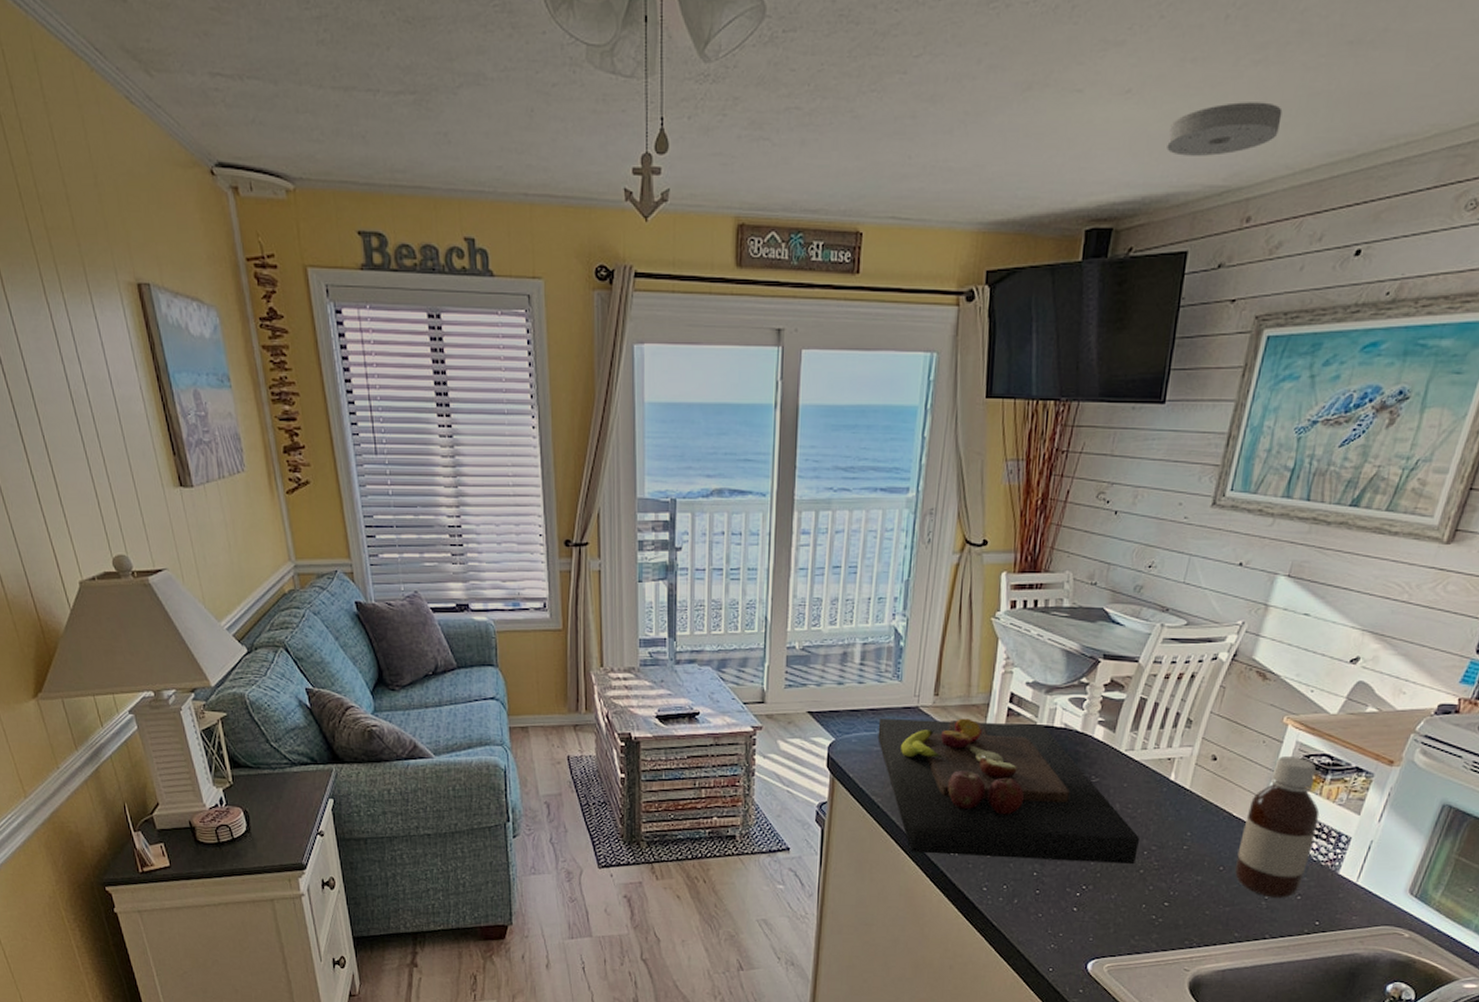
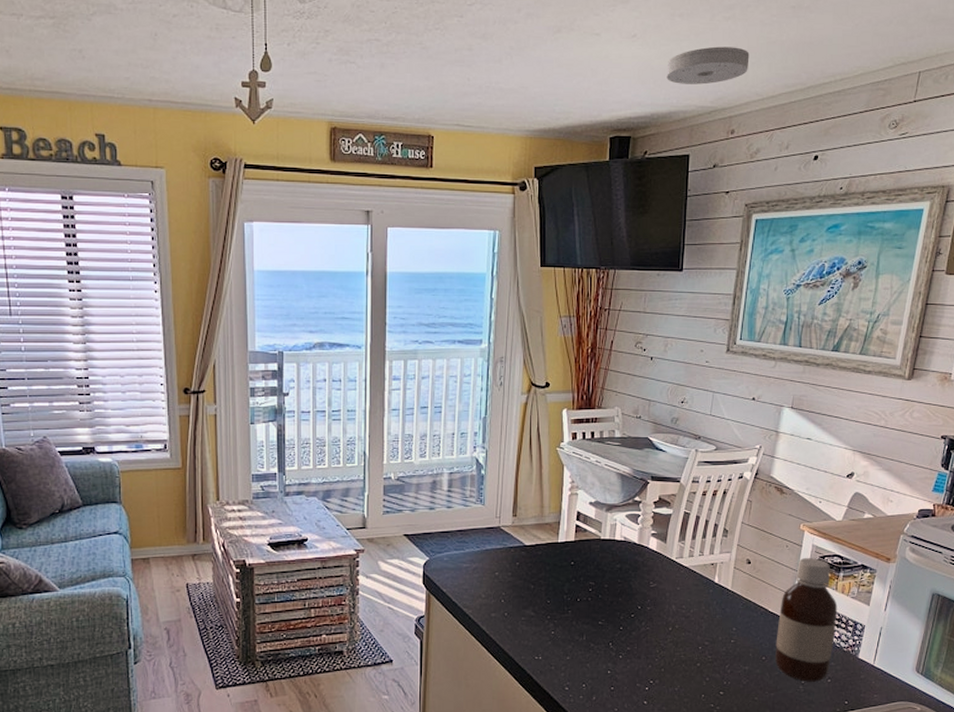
cutting board: present [878,718,1139,865] -> none [466,535,694,659]

